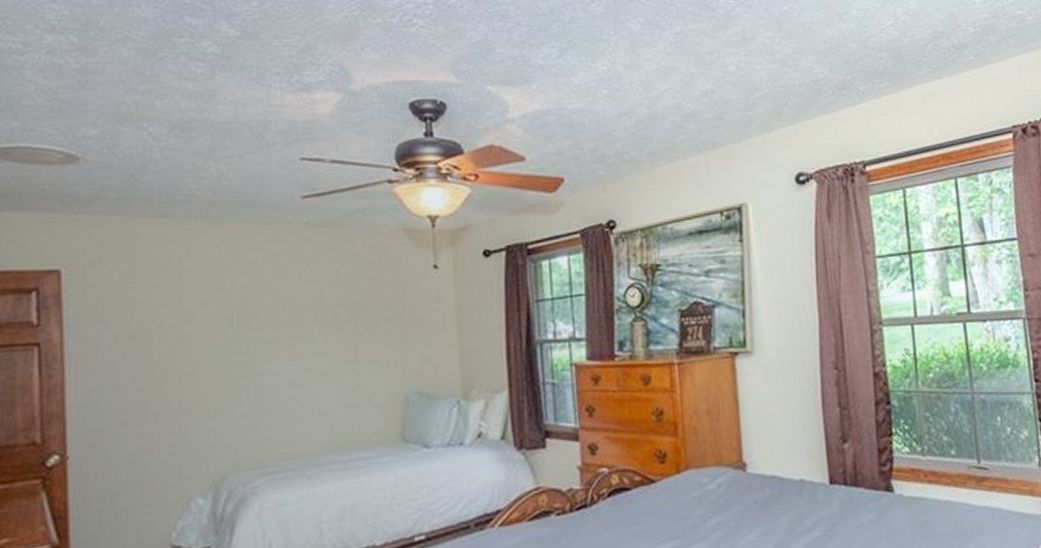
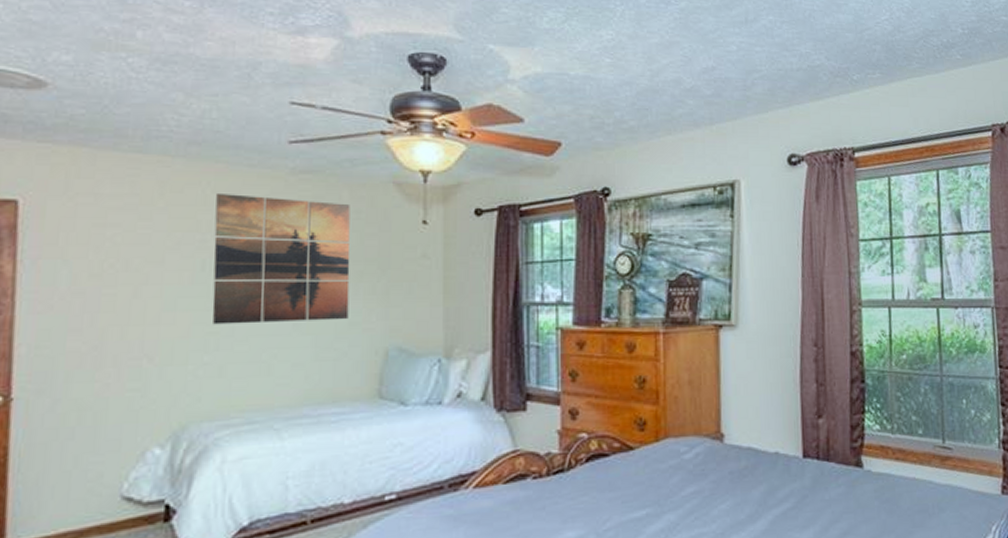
wall art: none [238,251,369,378] -> present [212,194,350,325]

